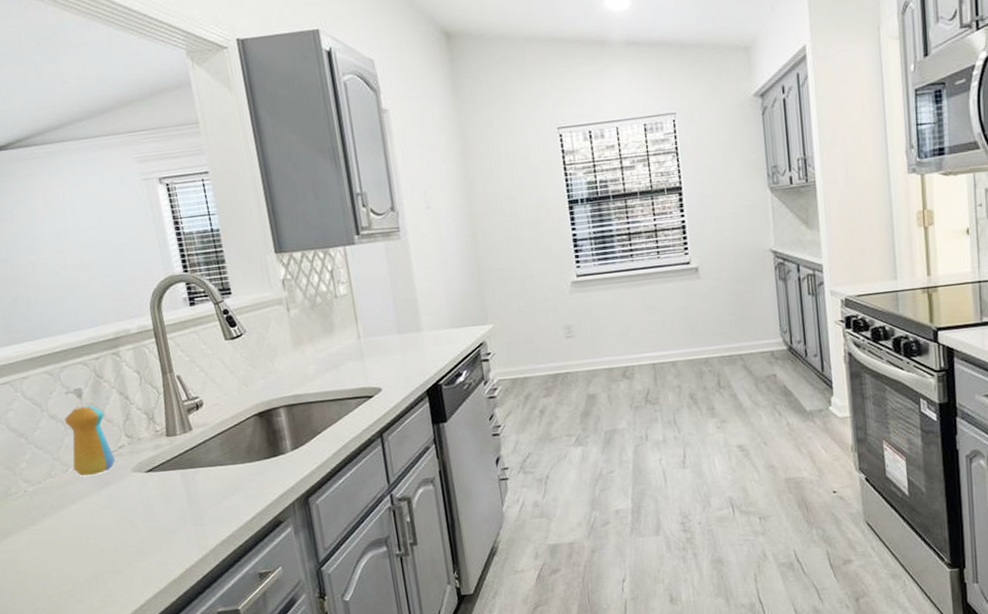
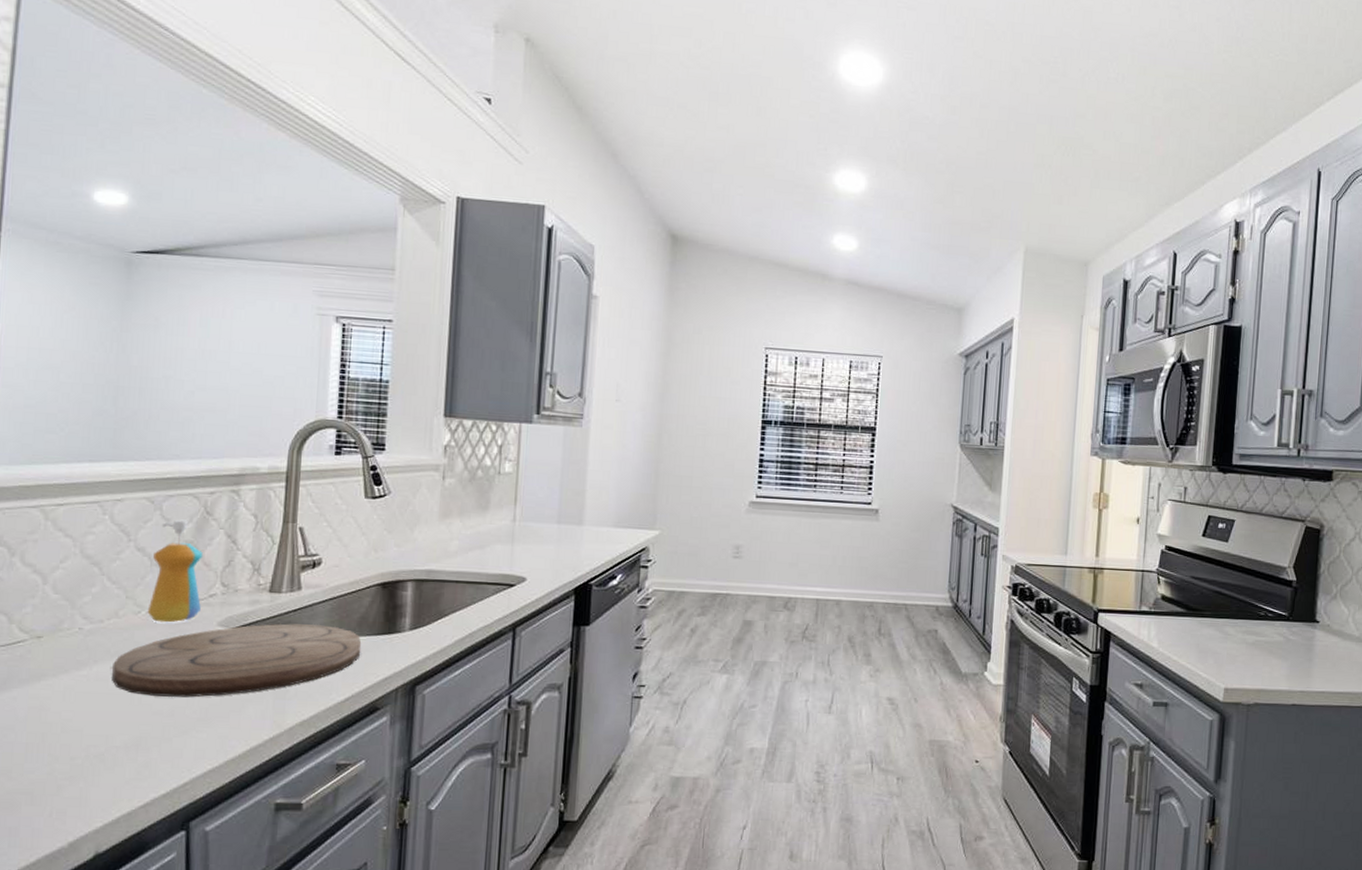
cutting board: none [58,457,256,539] -> present [112,624,362,698]

